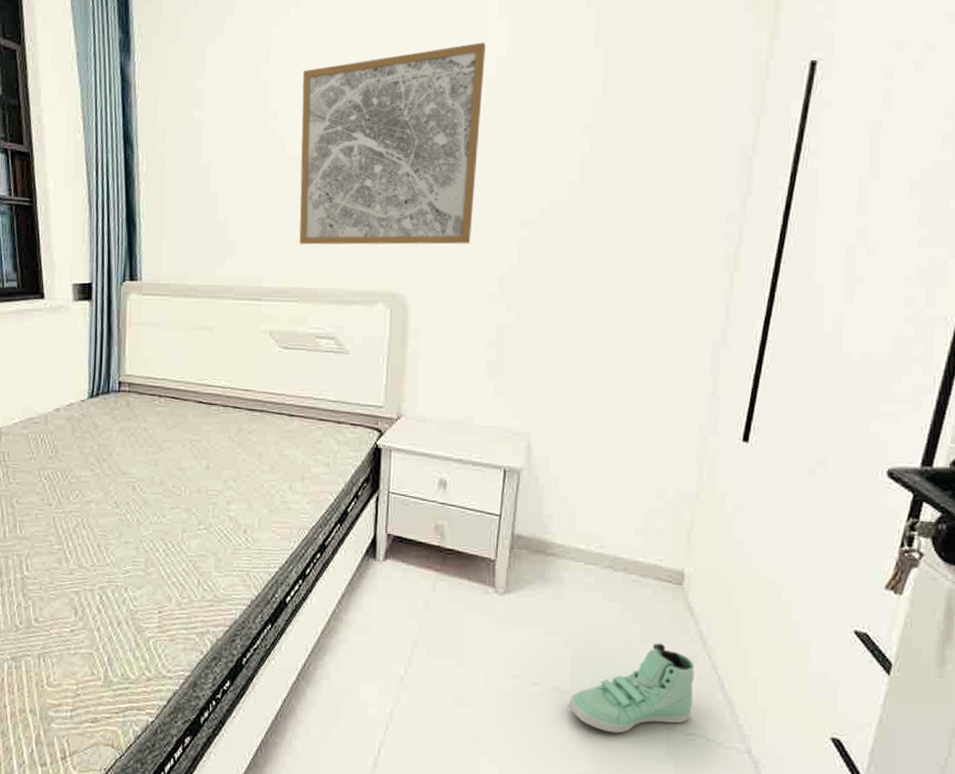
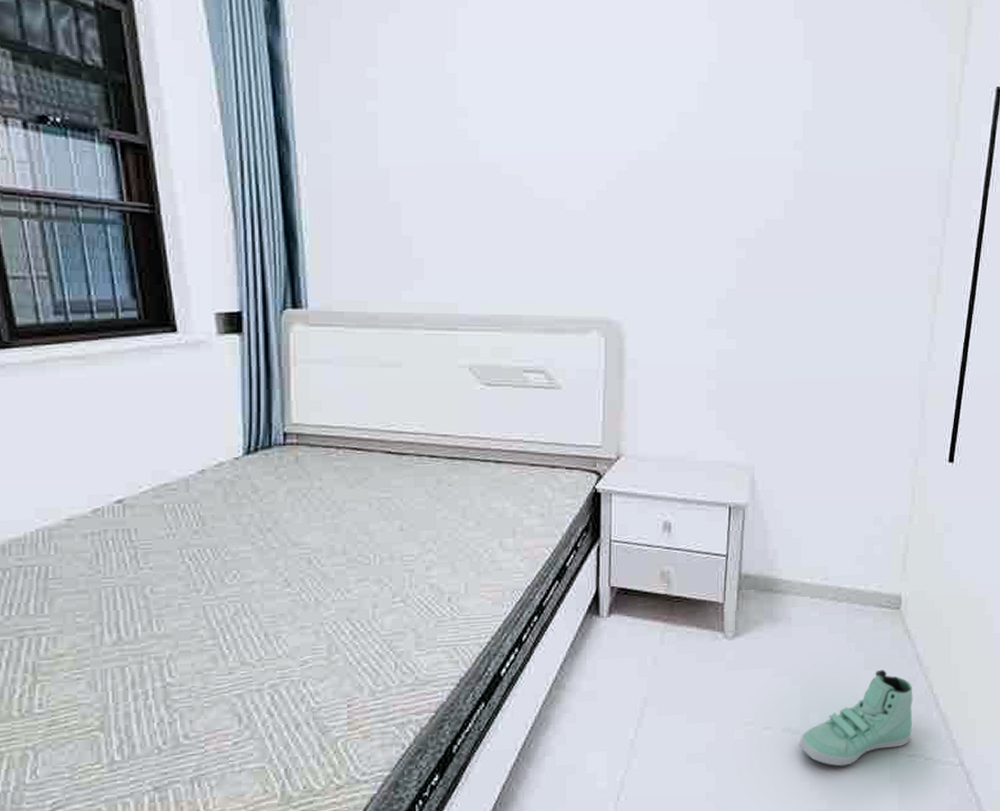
wall art: present [299,42,486,245] -> none [496,45,695,266]

